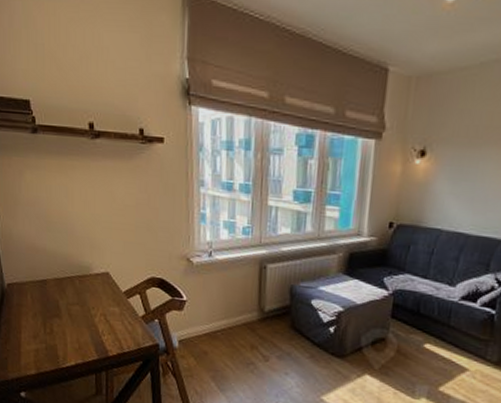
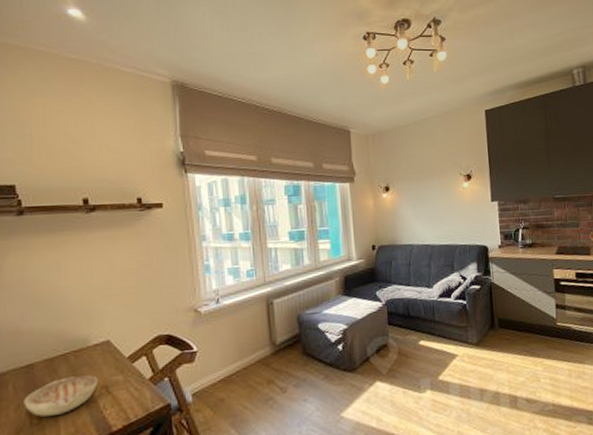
decorative bowl: none [39,298,99,330] -> present [24,375,99,417]

